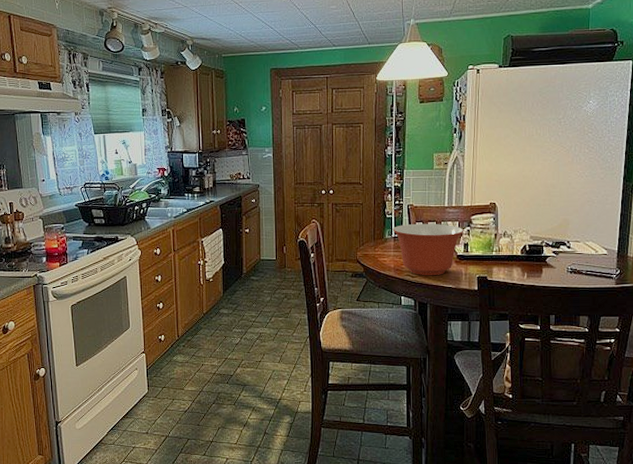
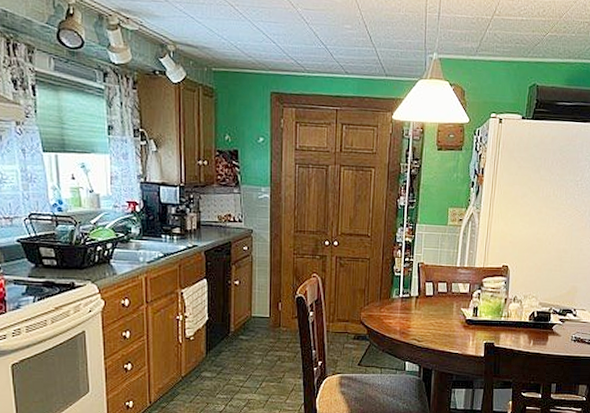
mixing bowl: present [392,223,464,276] -> none [400,283,475,341]

